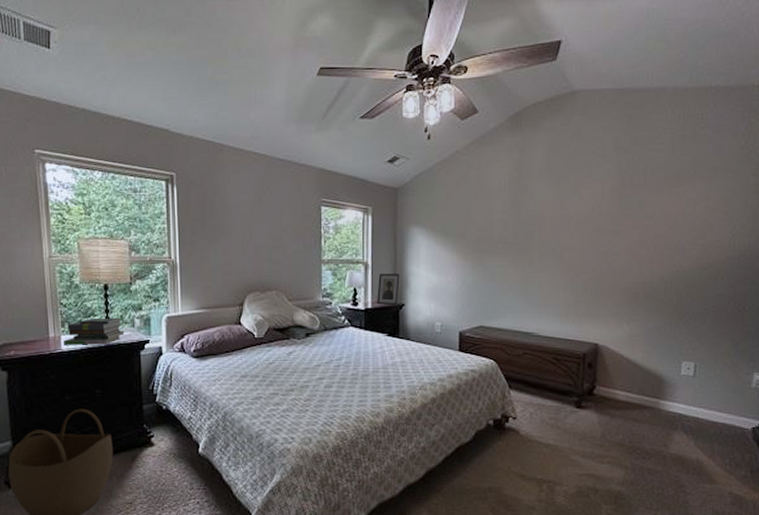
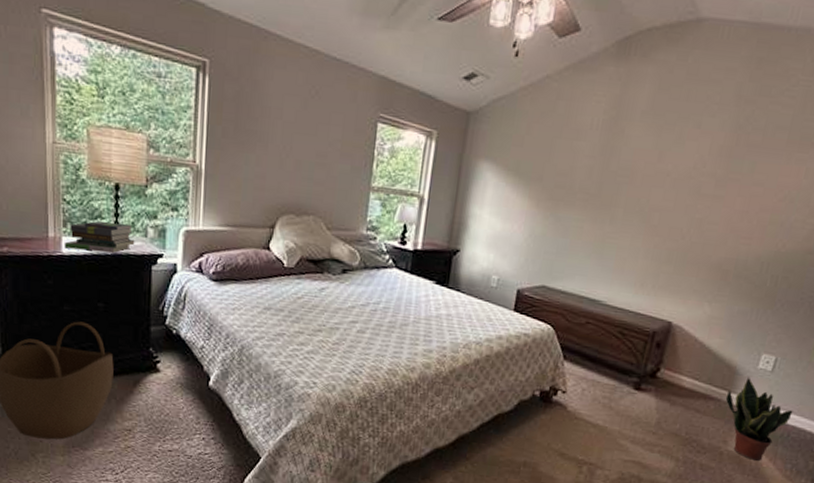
picture frame: present [377,273,400,306] -> none [428,210,459,251]
potted plant: none [658,384,720,459] -> present [725,377,793,461]

